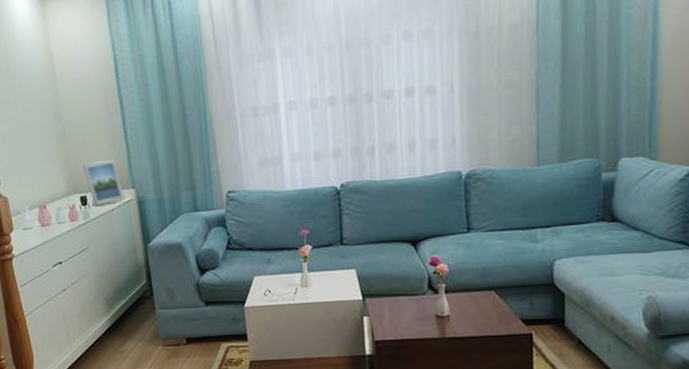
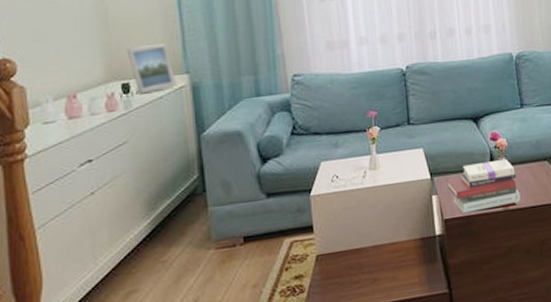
books: none [380,286,460,337] -> present [447,159,521,213]

